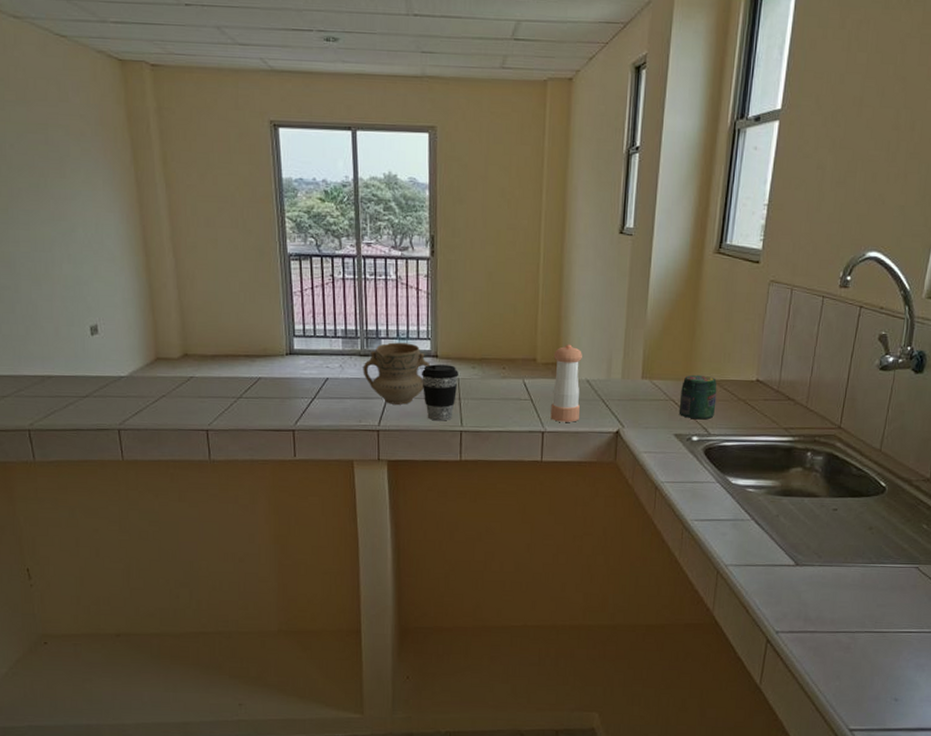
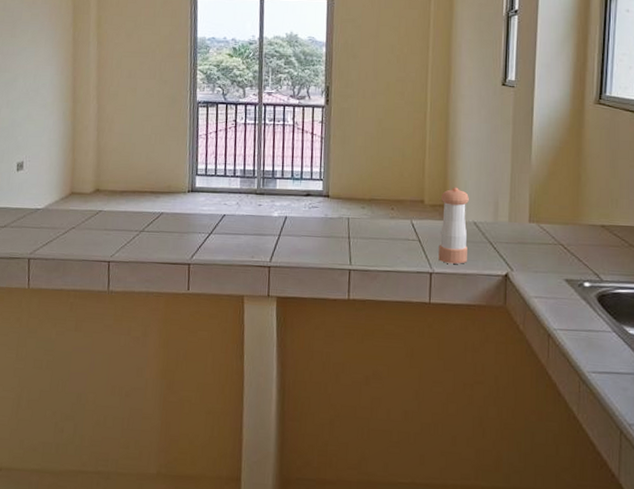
mug: present [363,342,431,405] -> none [258,182,323,242]
coffee cup: present [421,364,459,421] -> none [312,203,349,259]
jar: present [678,374,717,420] -> none [568,219,607,266]

